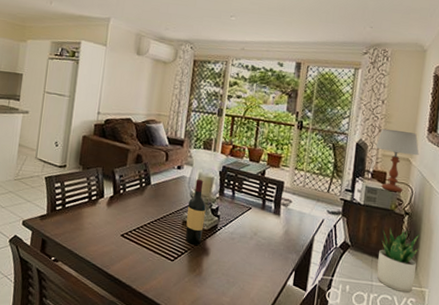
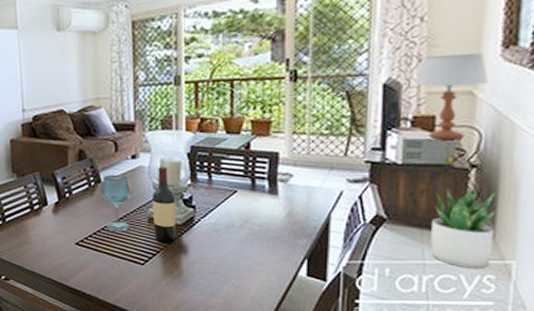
wine glass: none [147,179,173,230] -> present [100,174,131,231]

